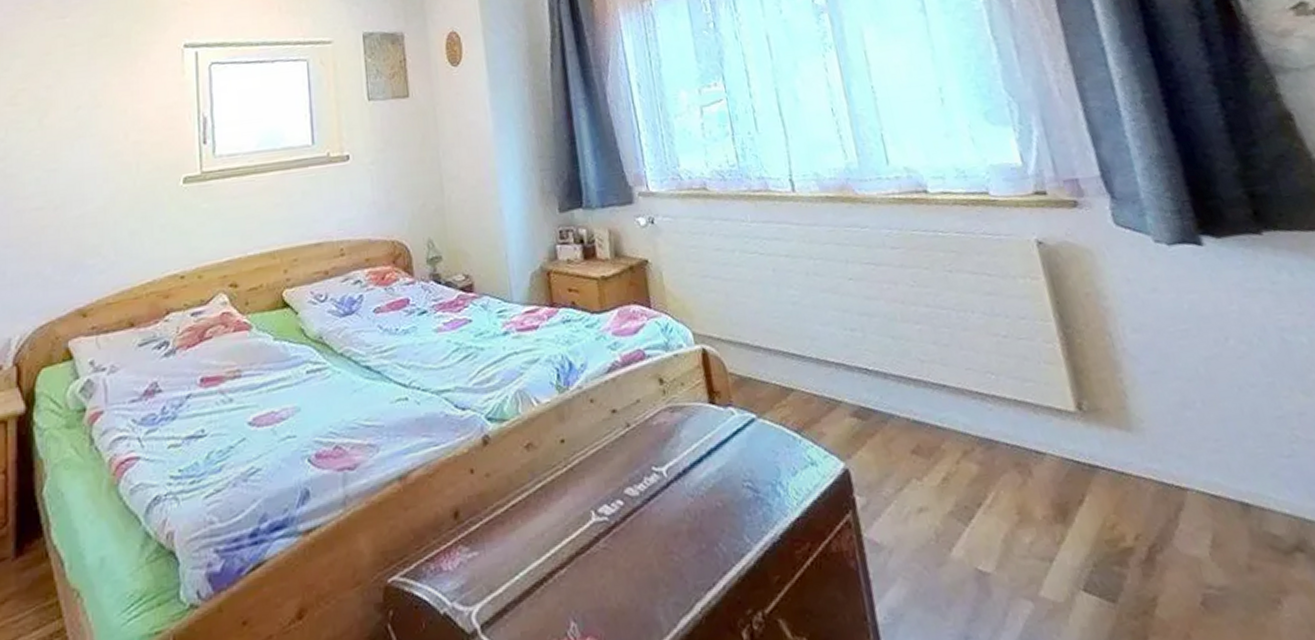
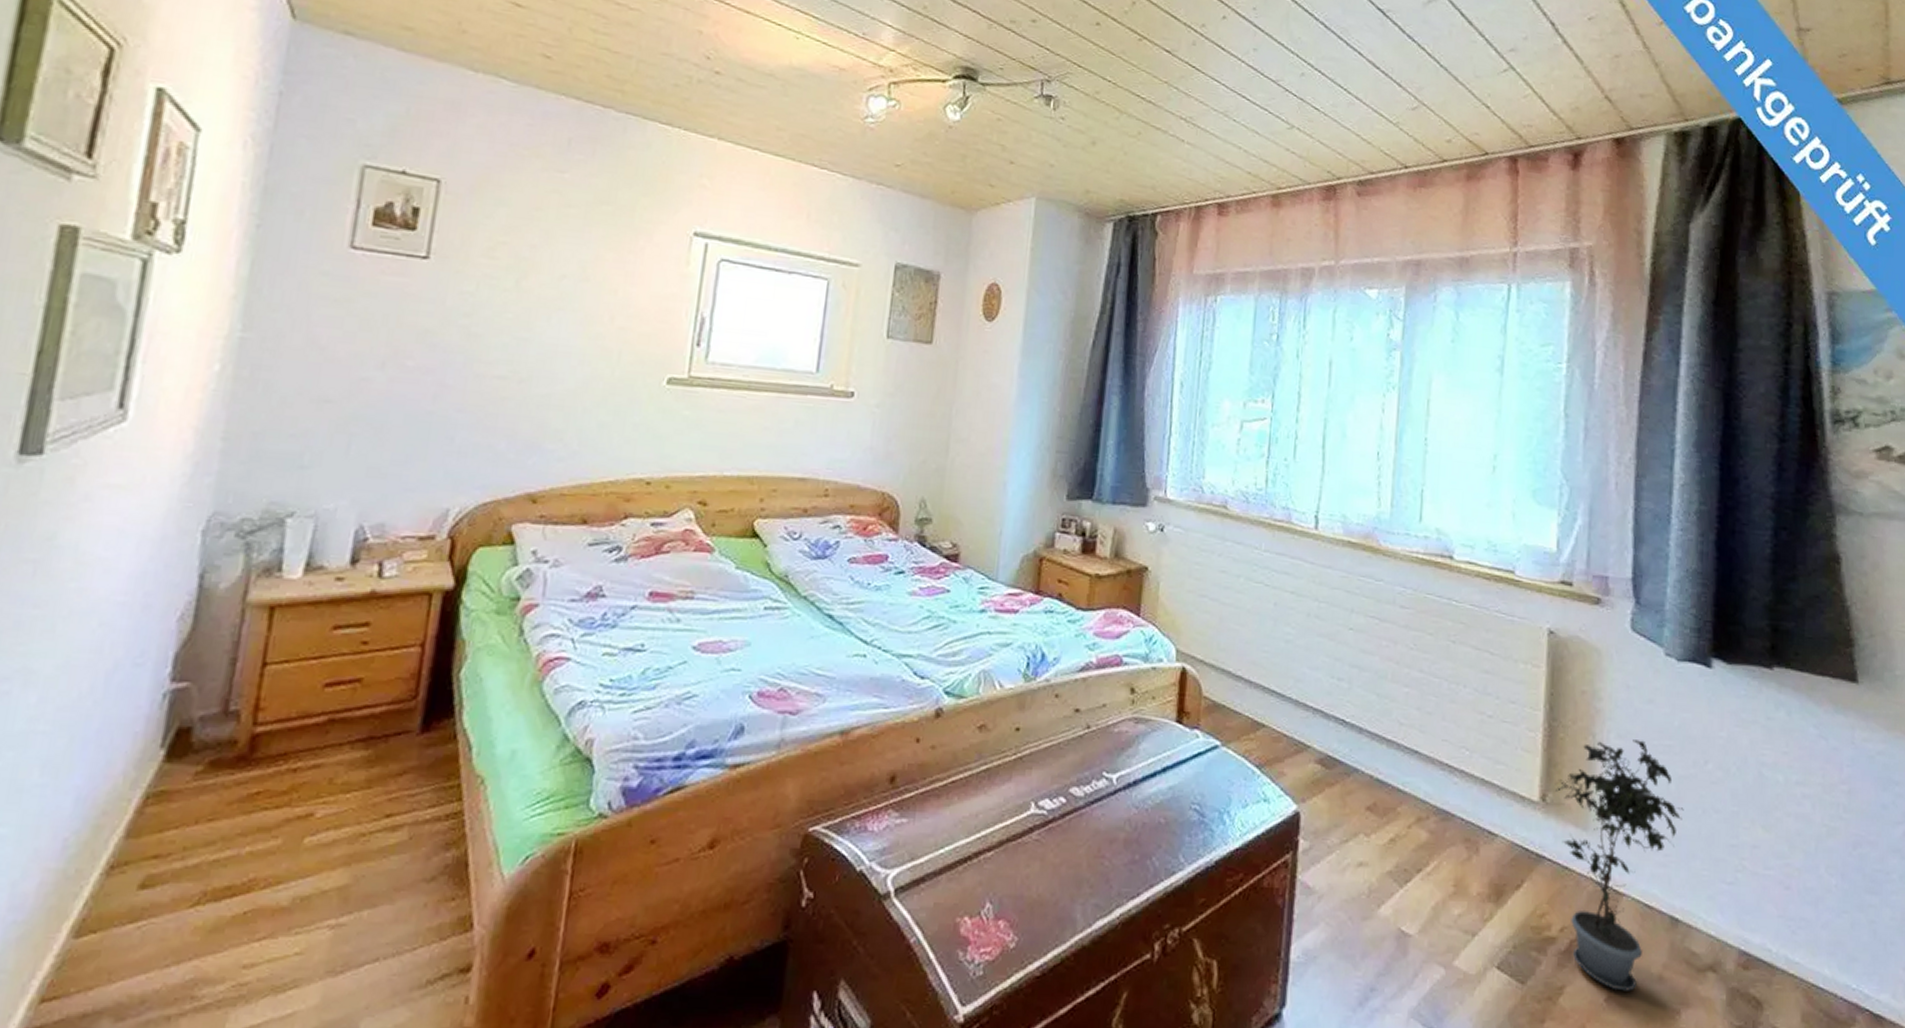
potted plant: none [1087,329,1229,592] -> present [1554,740,1684,991]

